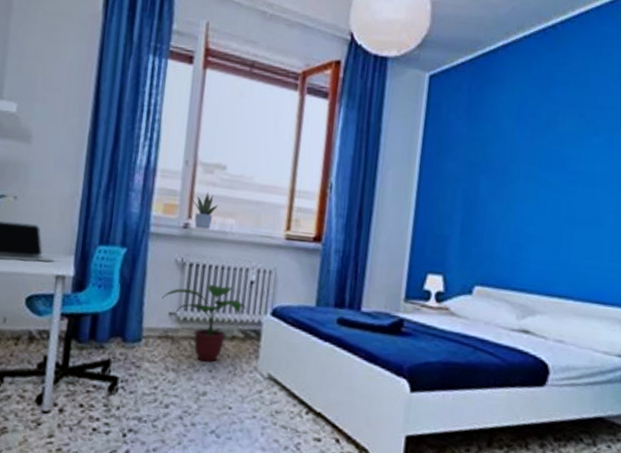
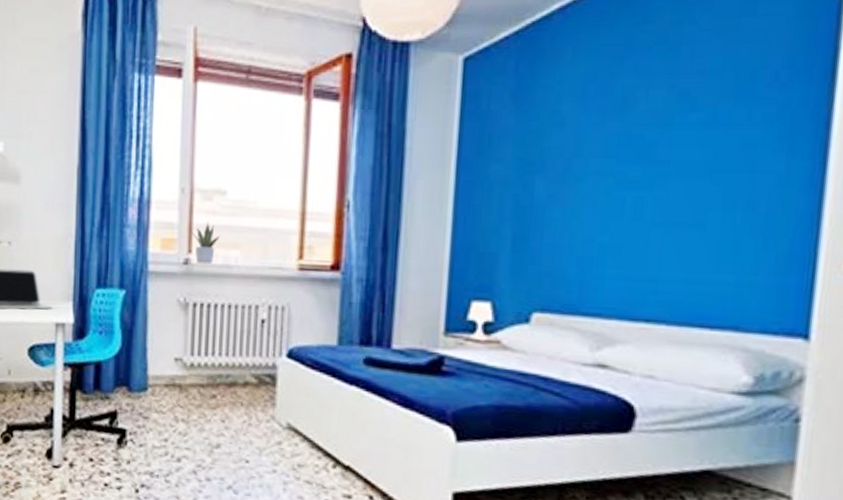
potted plant: present [161,285,247,362] -> none [165,326,259,412]

